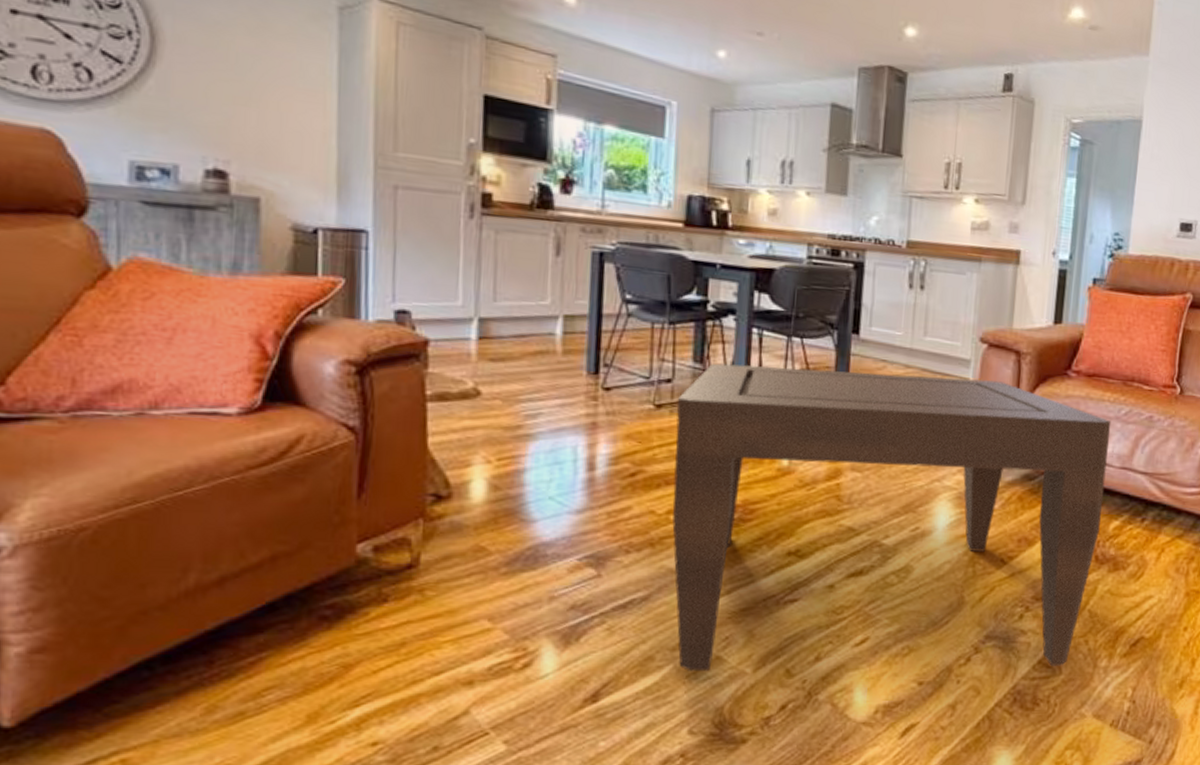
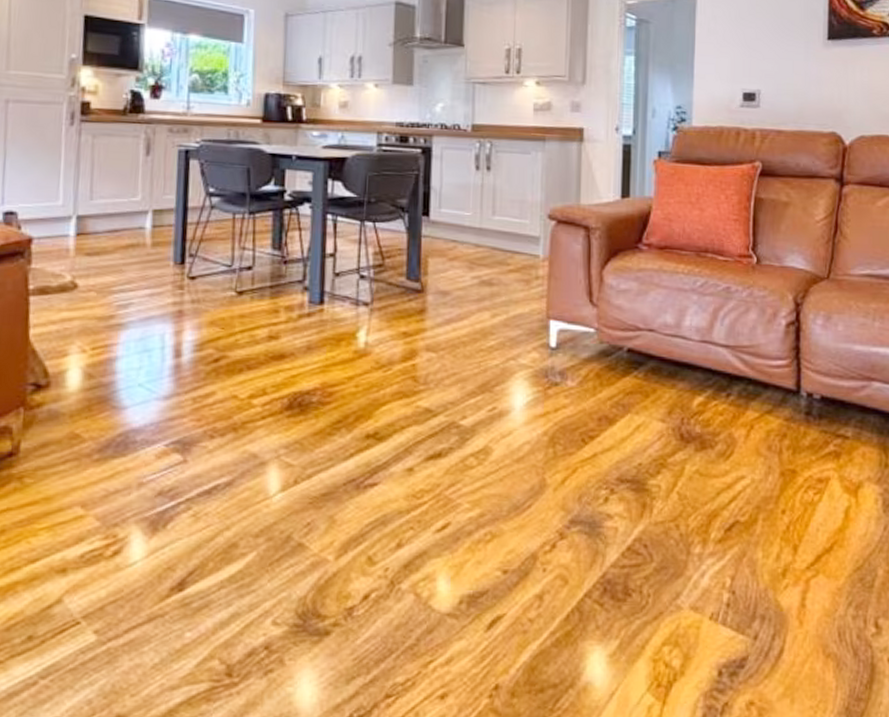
coffee table: present [672,363,1112,671] -> none [254,249,687,558]

